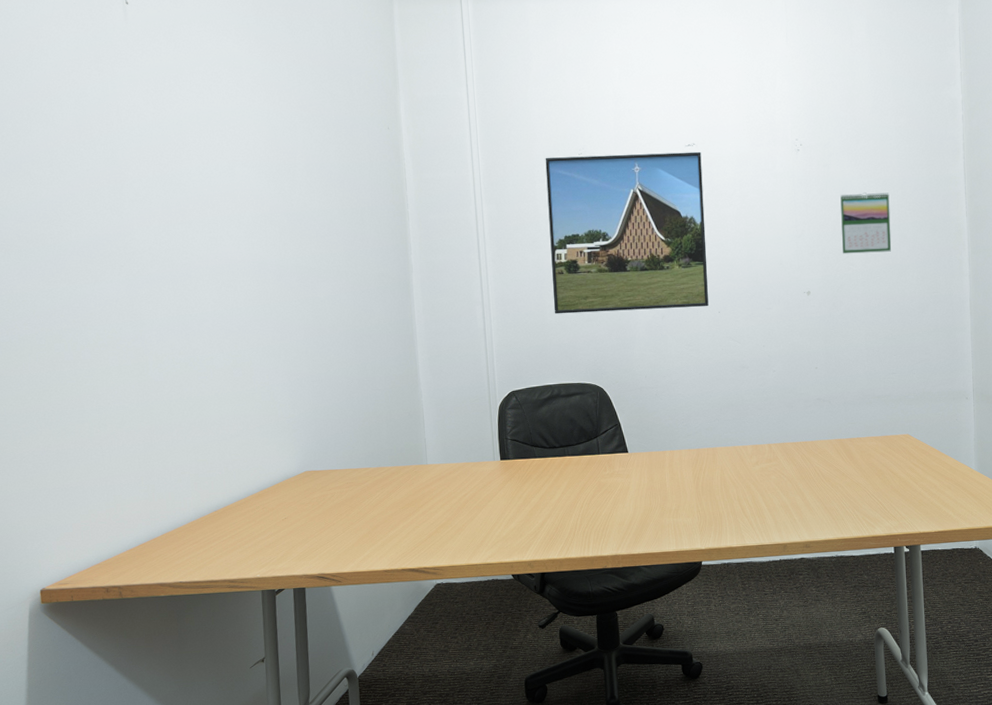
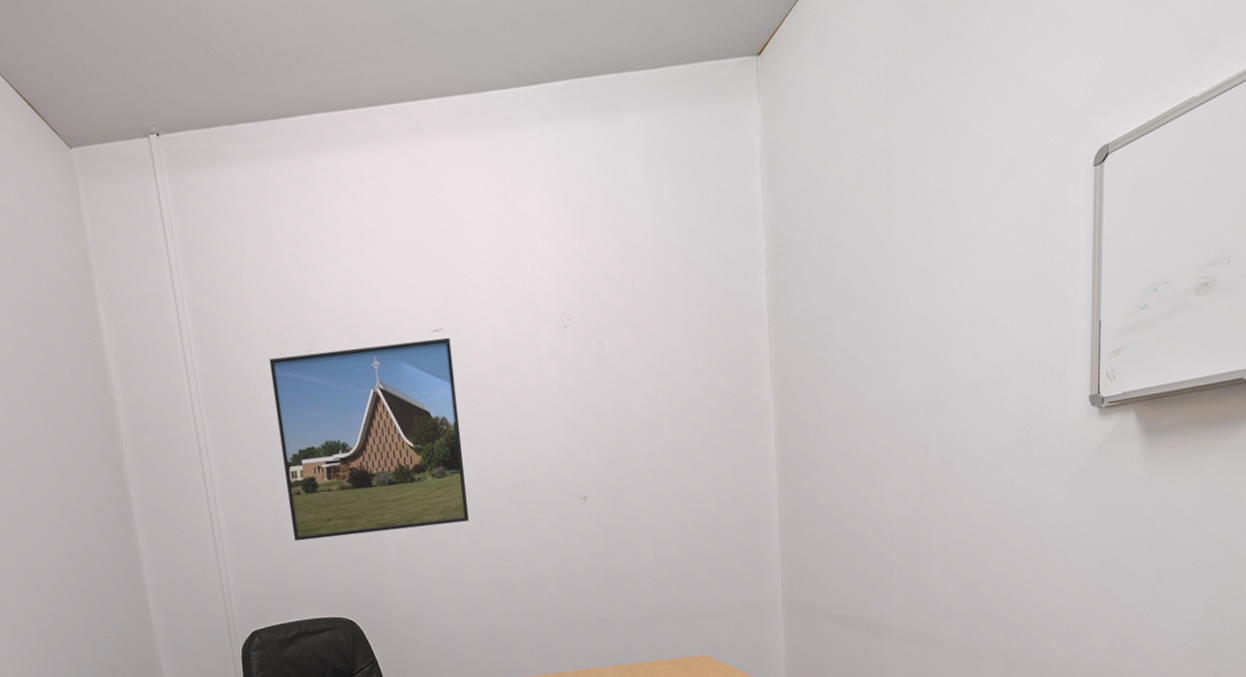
calendar: present [840,192,892,254] -> none [618,370,682,450]

